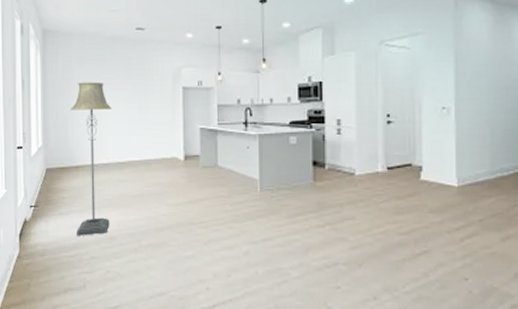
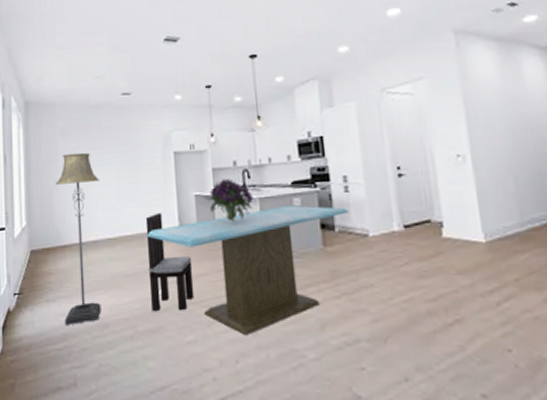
dining chair: none [153,142,195,230] -> present [145,212,195,312]
dining table: none [155,144,339,255] -> present [147,205,349,336]
bouquet: none [210,115,254,155] -> present [205,178,254,223]

